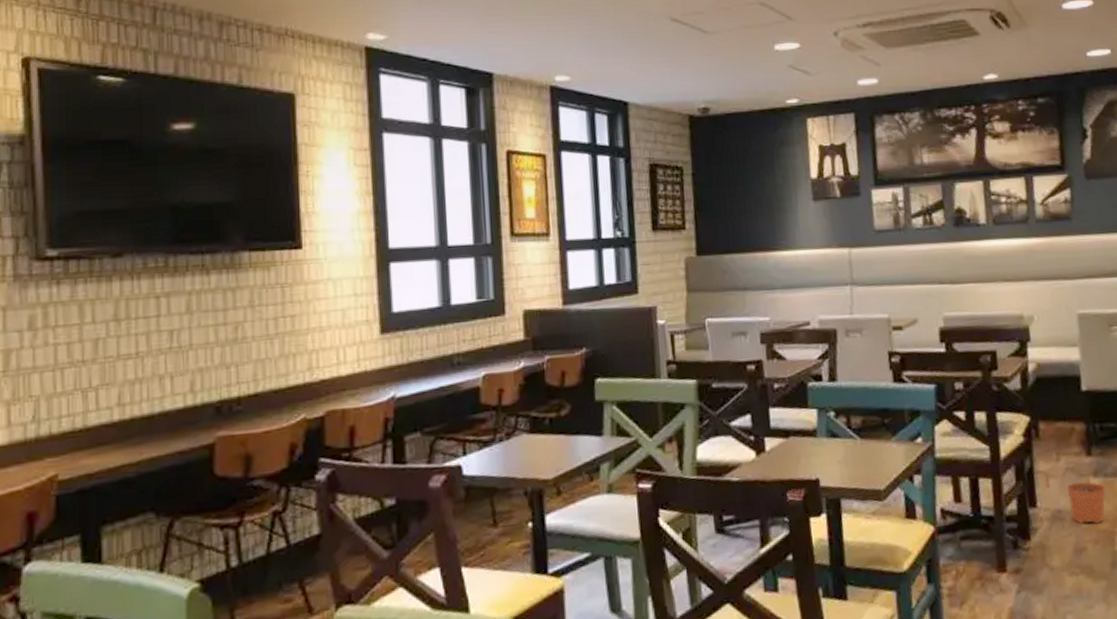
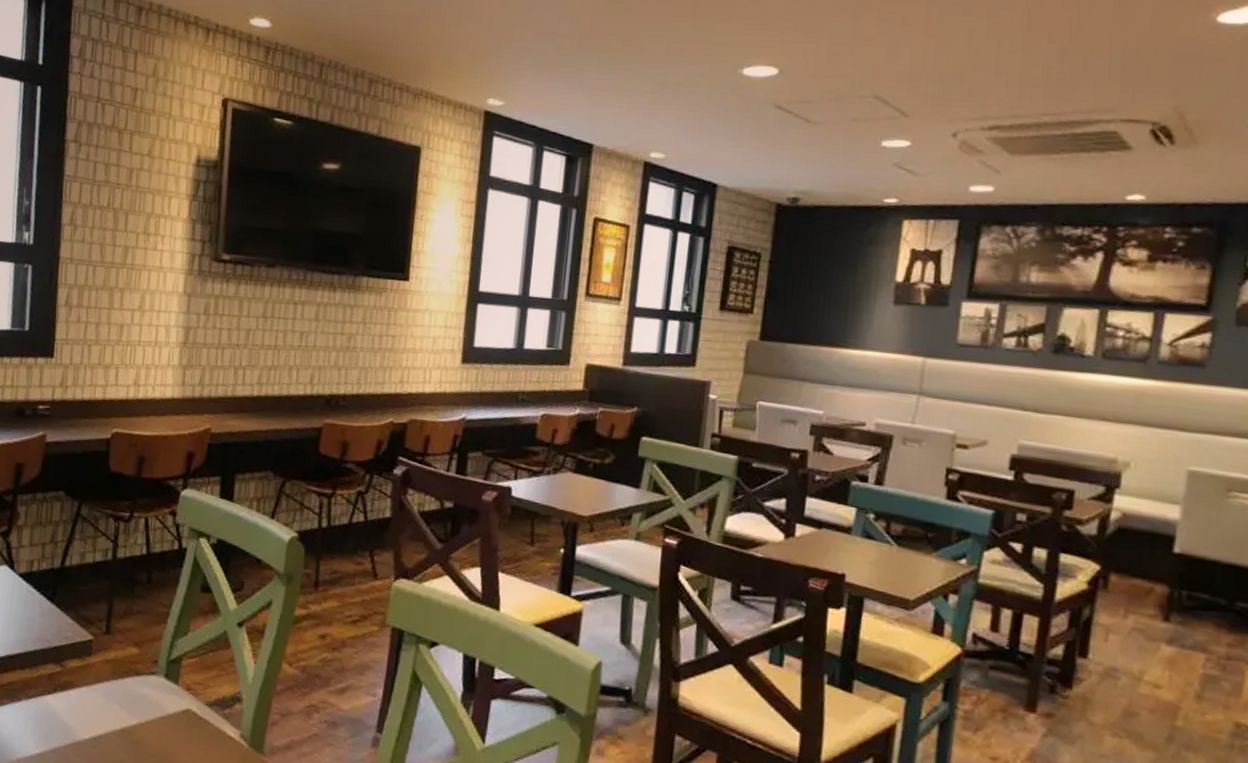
plant pot: present [1067,471,1106,525] -> none [1129,636,1178,694]

